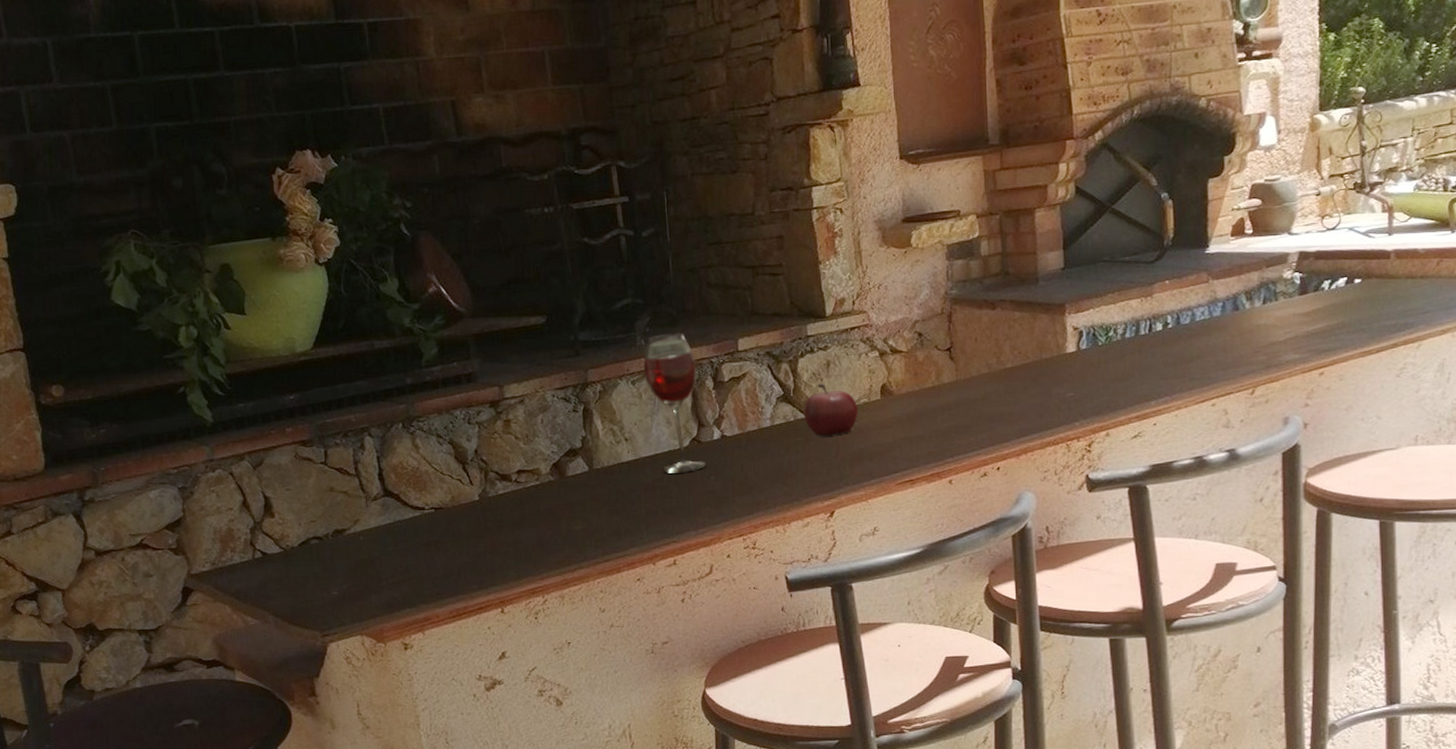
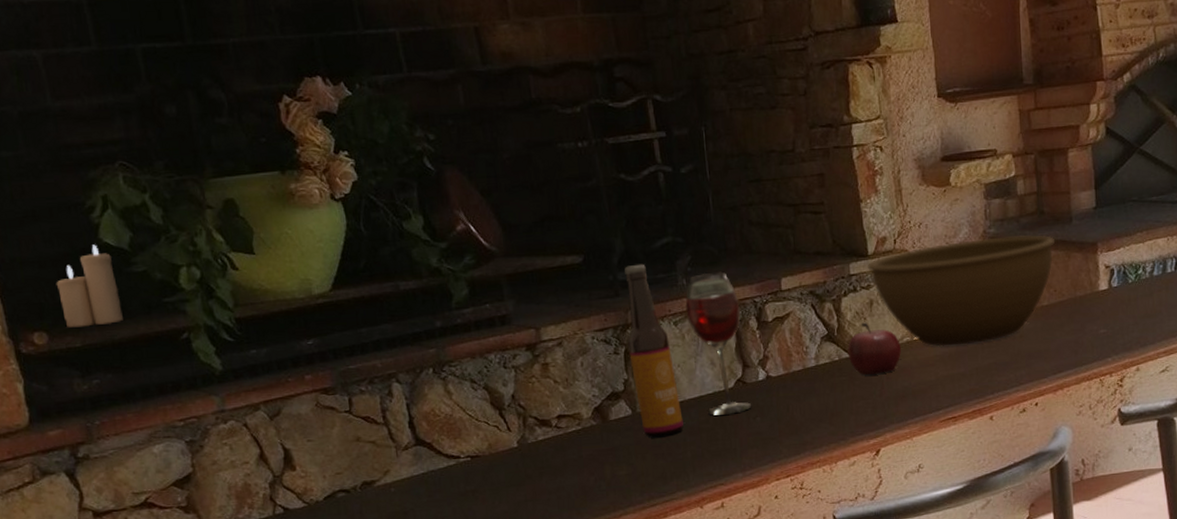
candle: none [73,306,129,383] -> present [56,244,123,329]
beer bottle: none [585,324,638,493] -> present [624,264,684,437]
bowl: none [825,296,1020,408] -> present [868,235,1055,347]

